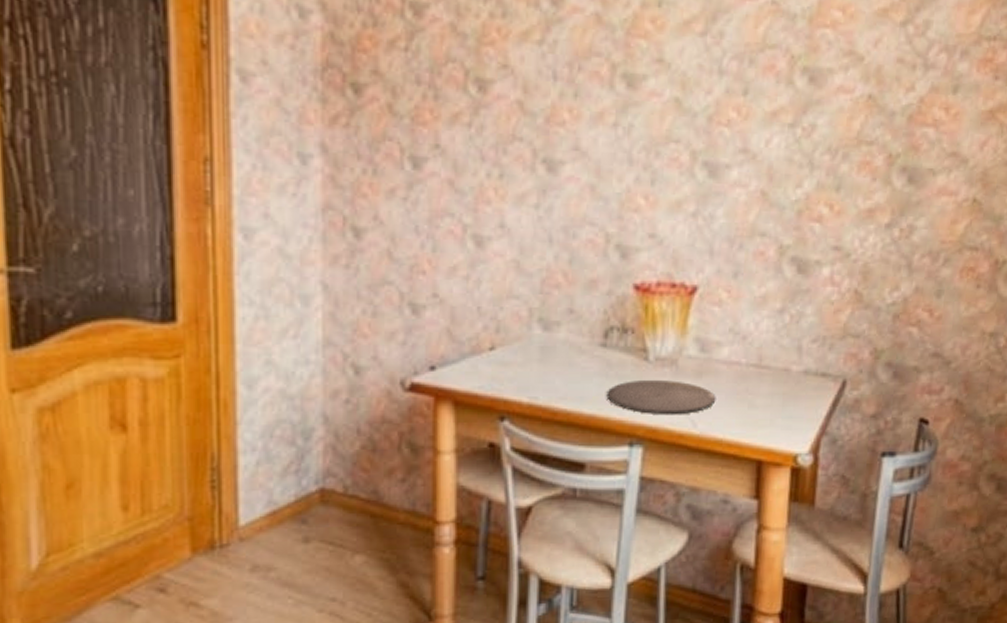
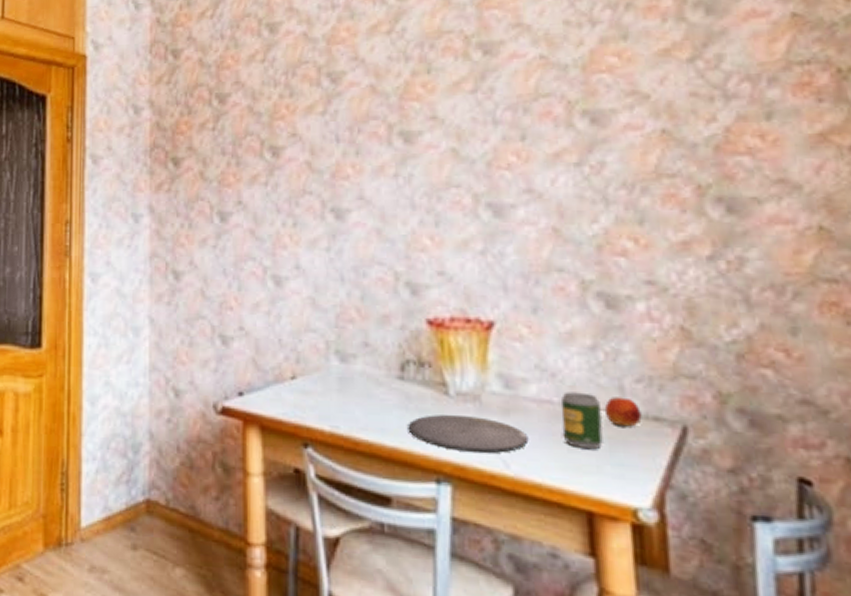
soda can: none [745,353,781,404] -> present [561,392,603,449]
apple: none [783,356,813,383] -> present [604,397,642,427]

